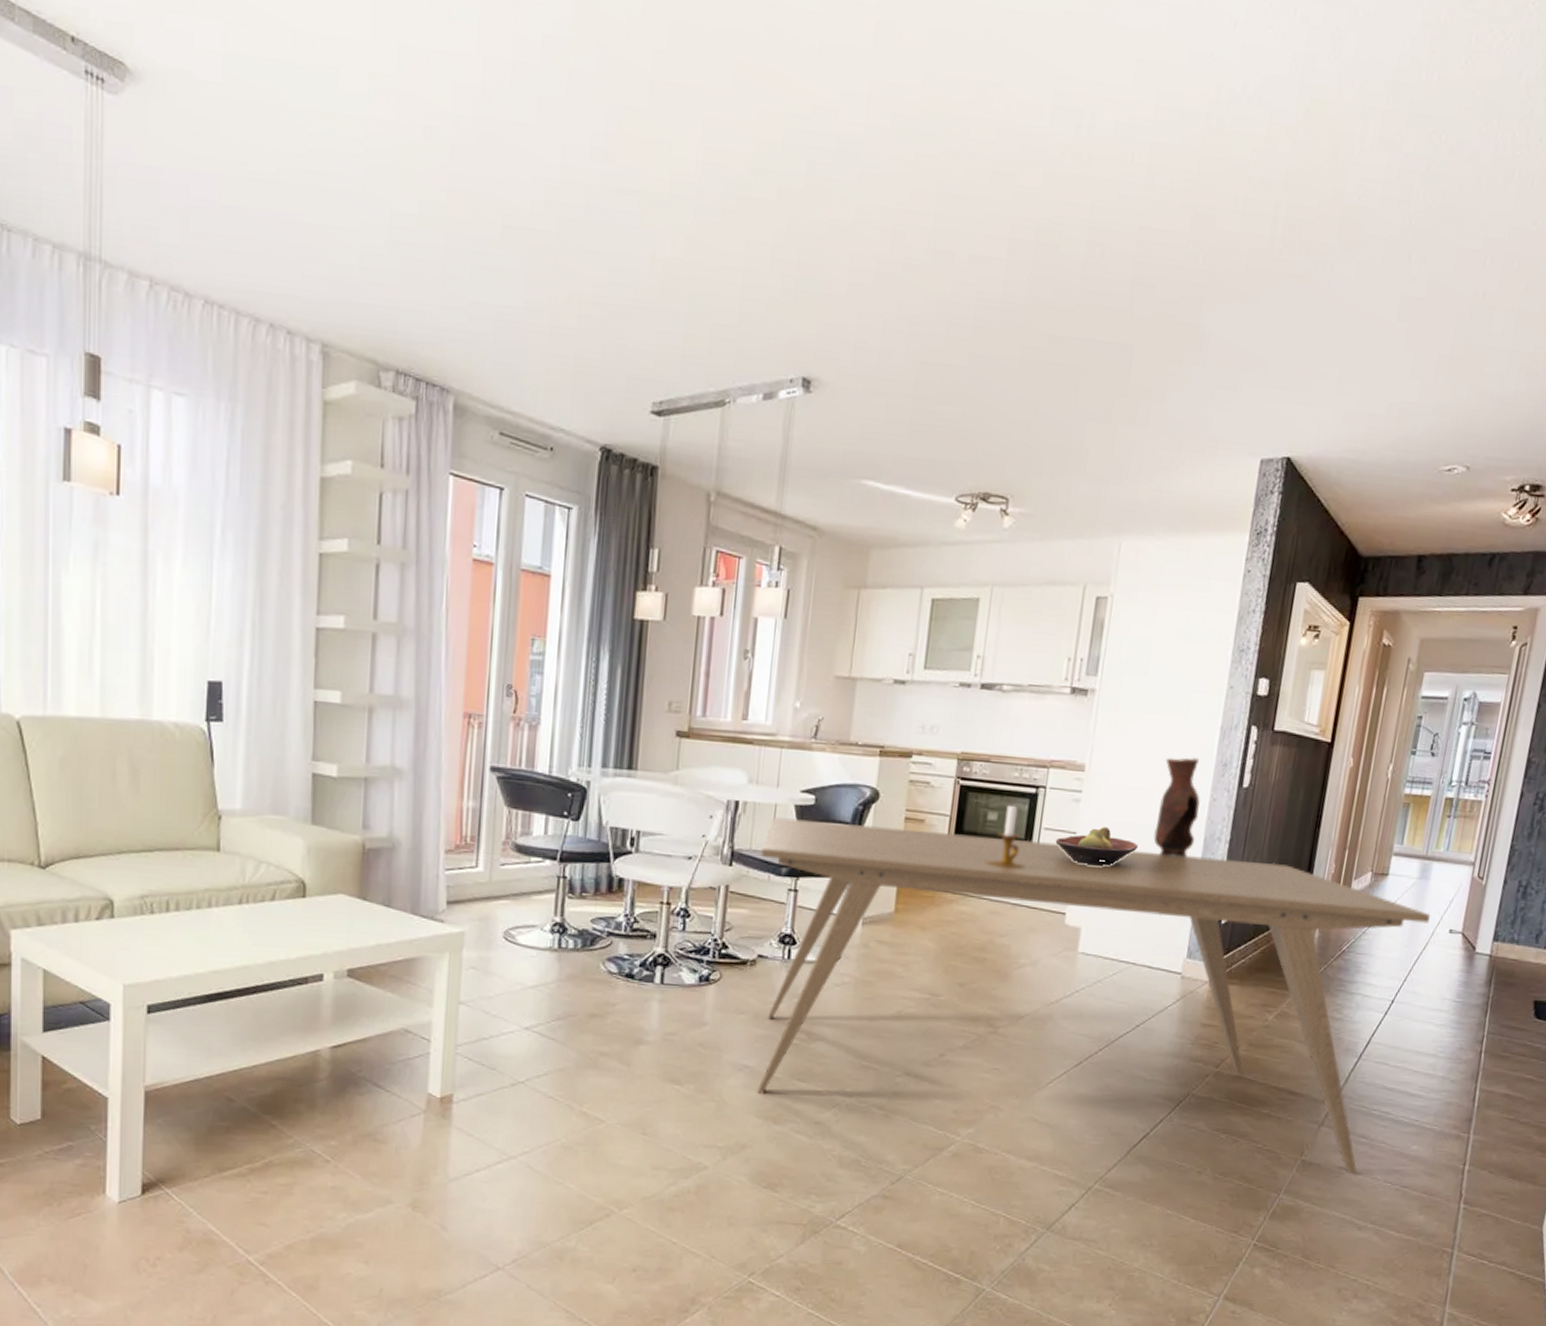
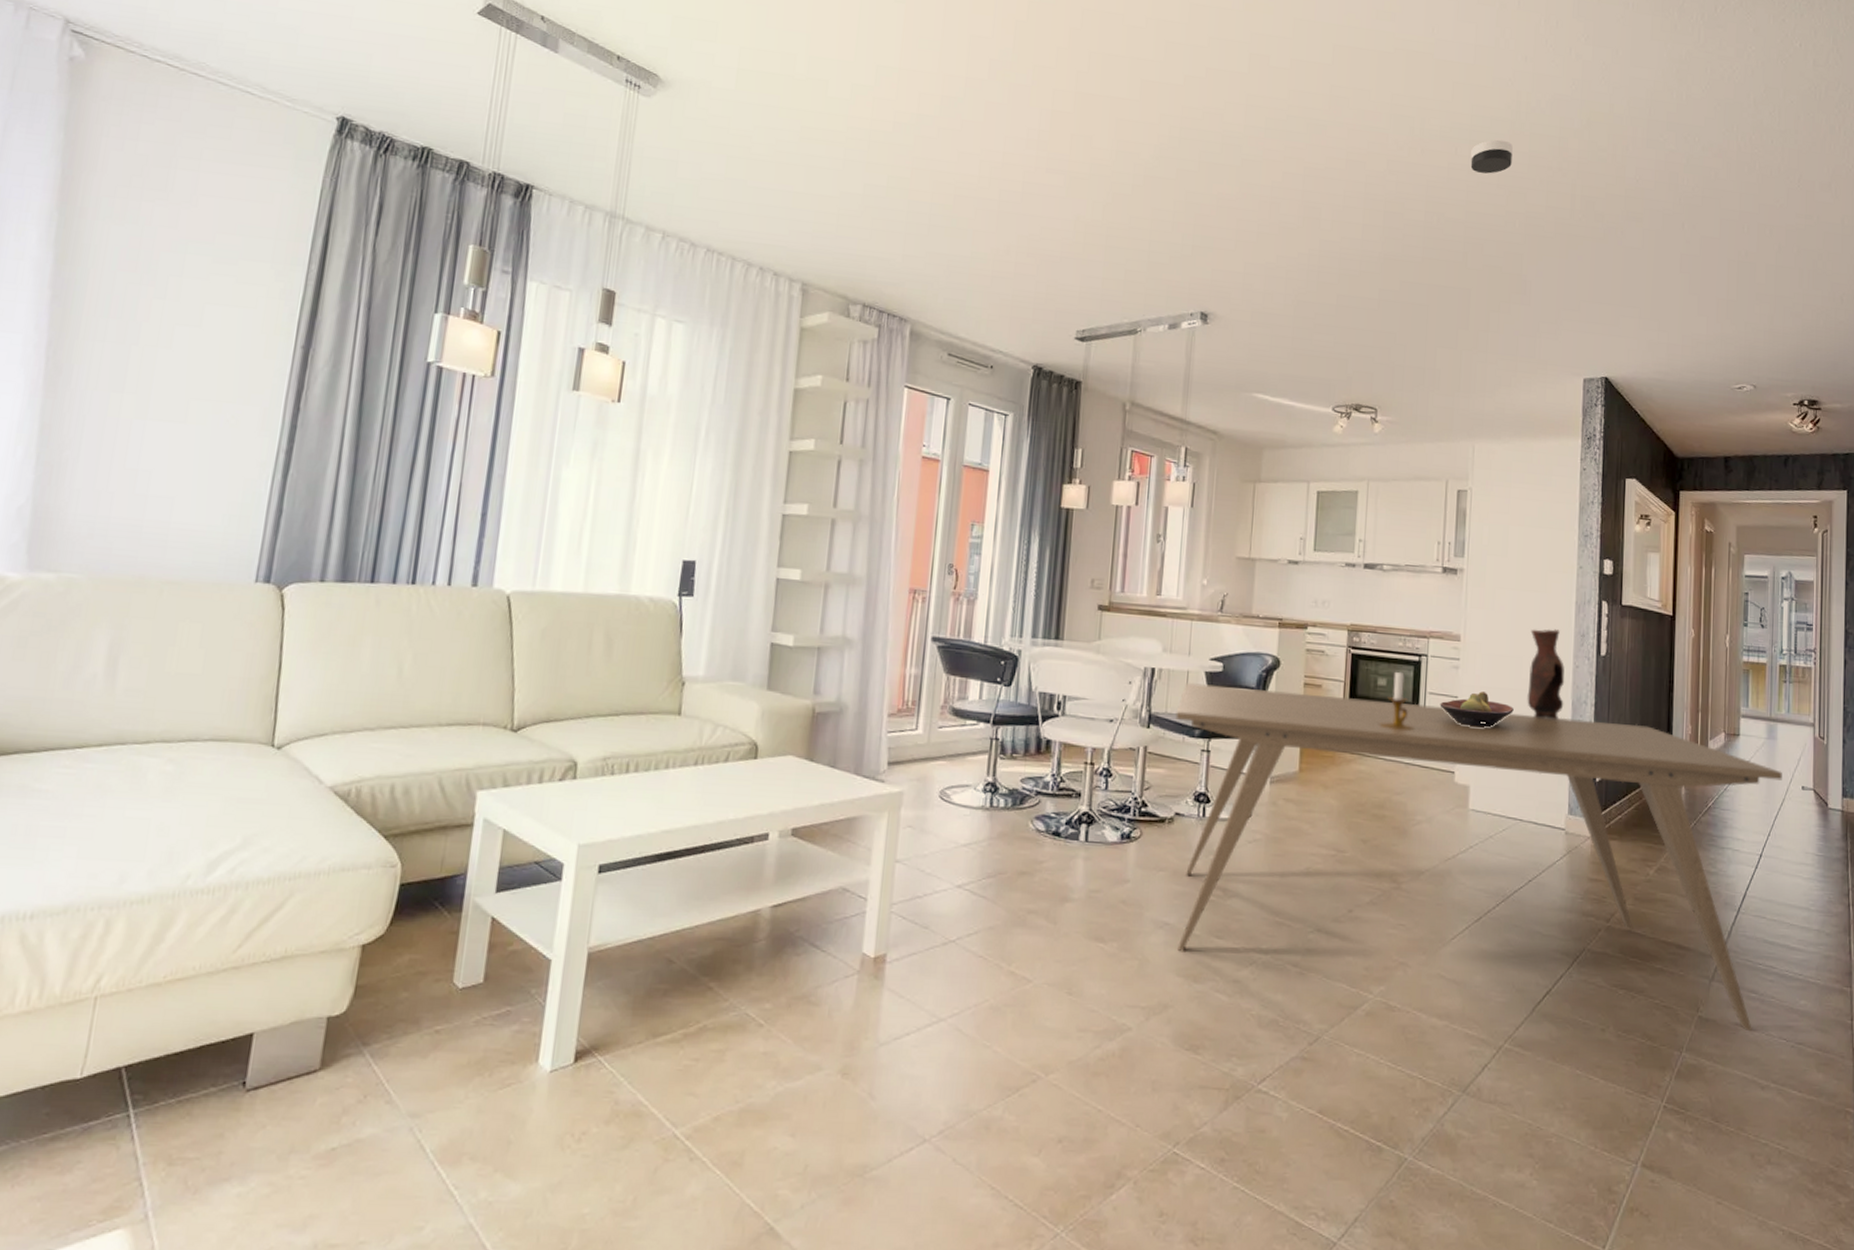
smoke detector: none [1149,141,1206,190] -> present [1470,139,1513,174]

